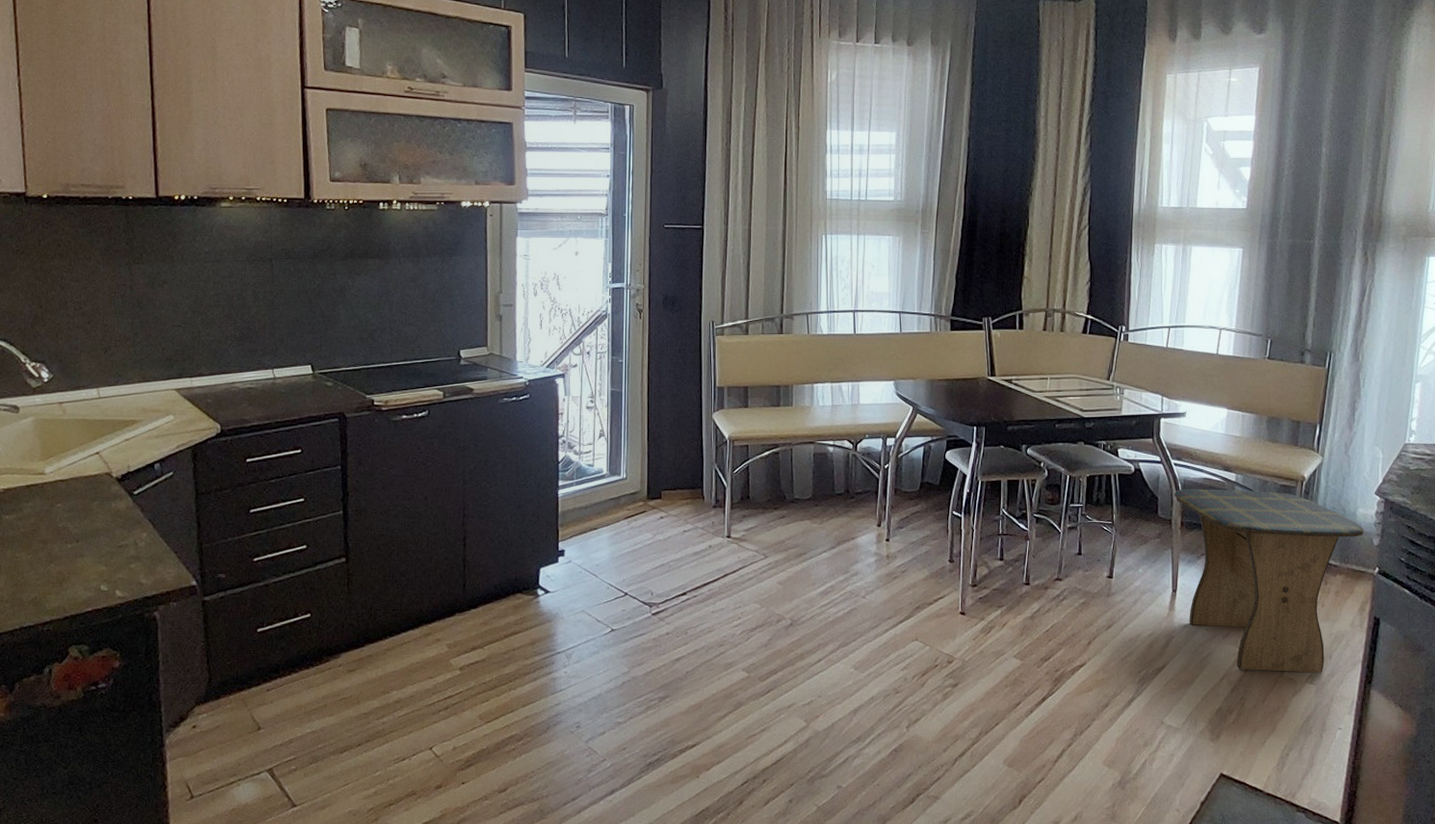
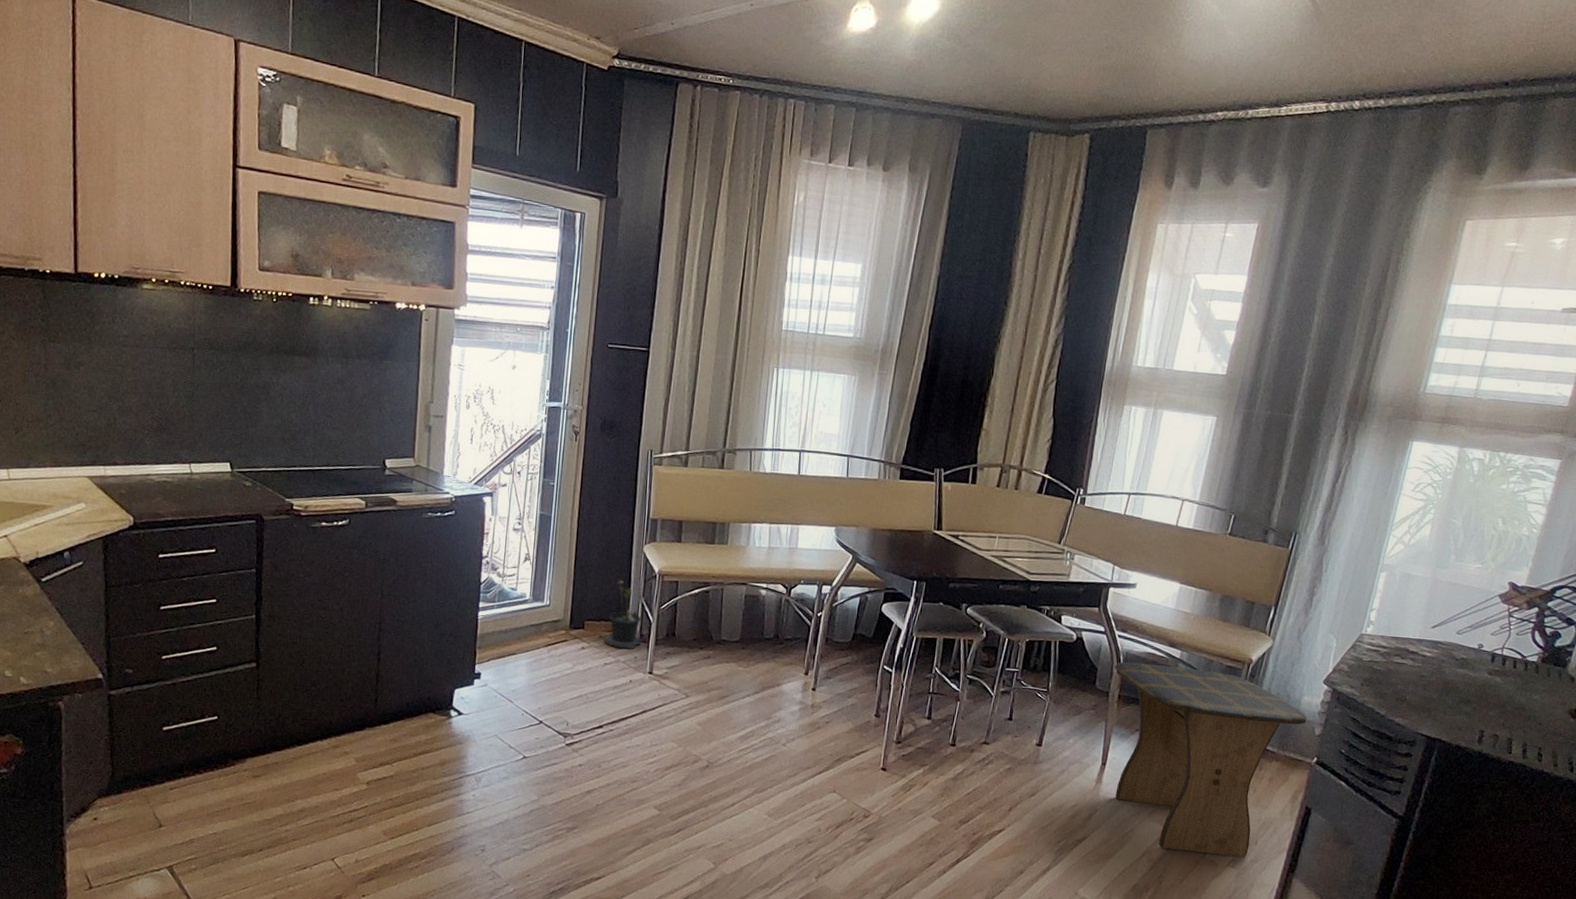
potted plant: none [676,448,718,515] -> present [599,580,642,649]

